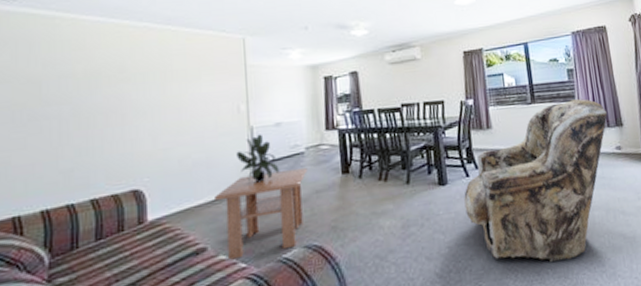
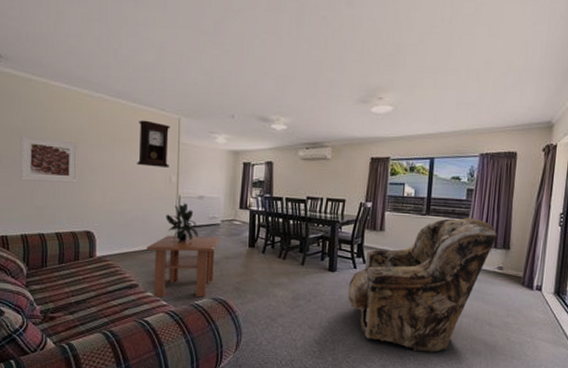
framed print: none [40,82,120,140] -> present [20,135,78,183]
pendulum clock: none [195,45,236,99] -> present [137,120,170,167]

